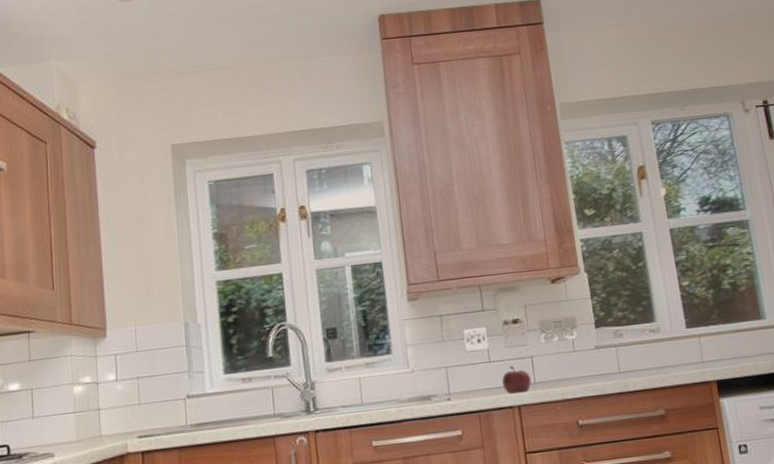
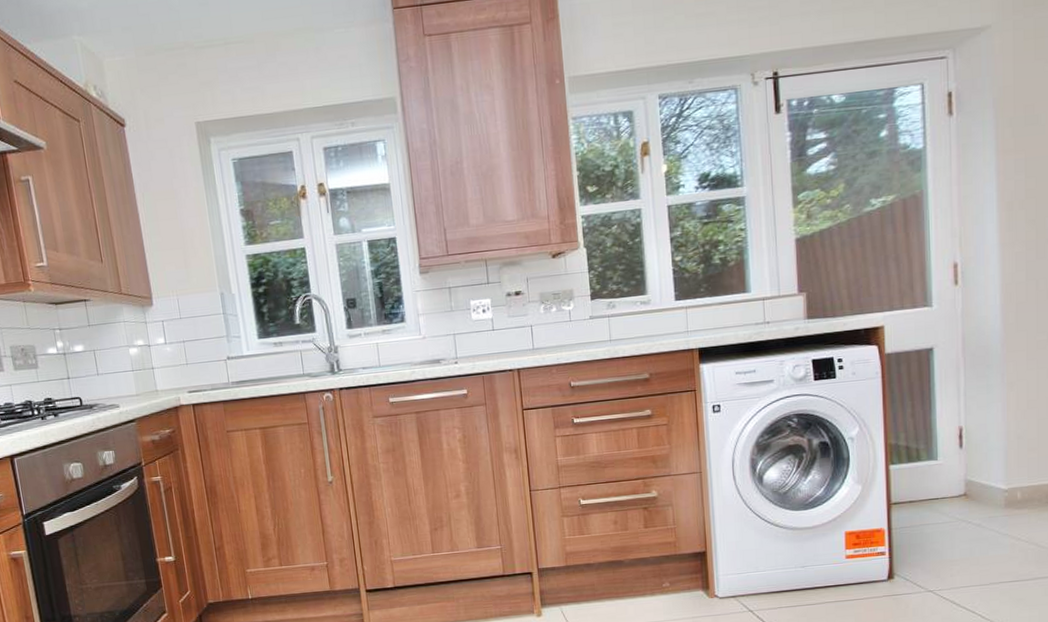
fruit: present [502,366,532,395] -> none [504,334,530,359]

